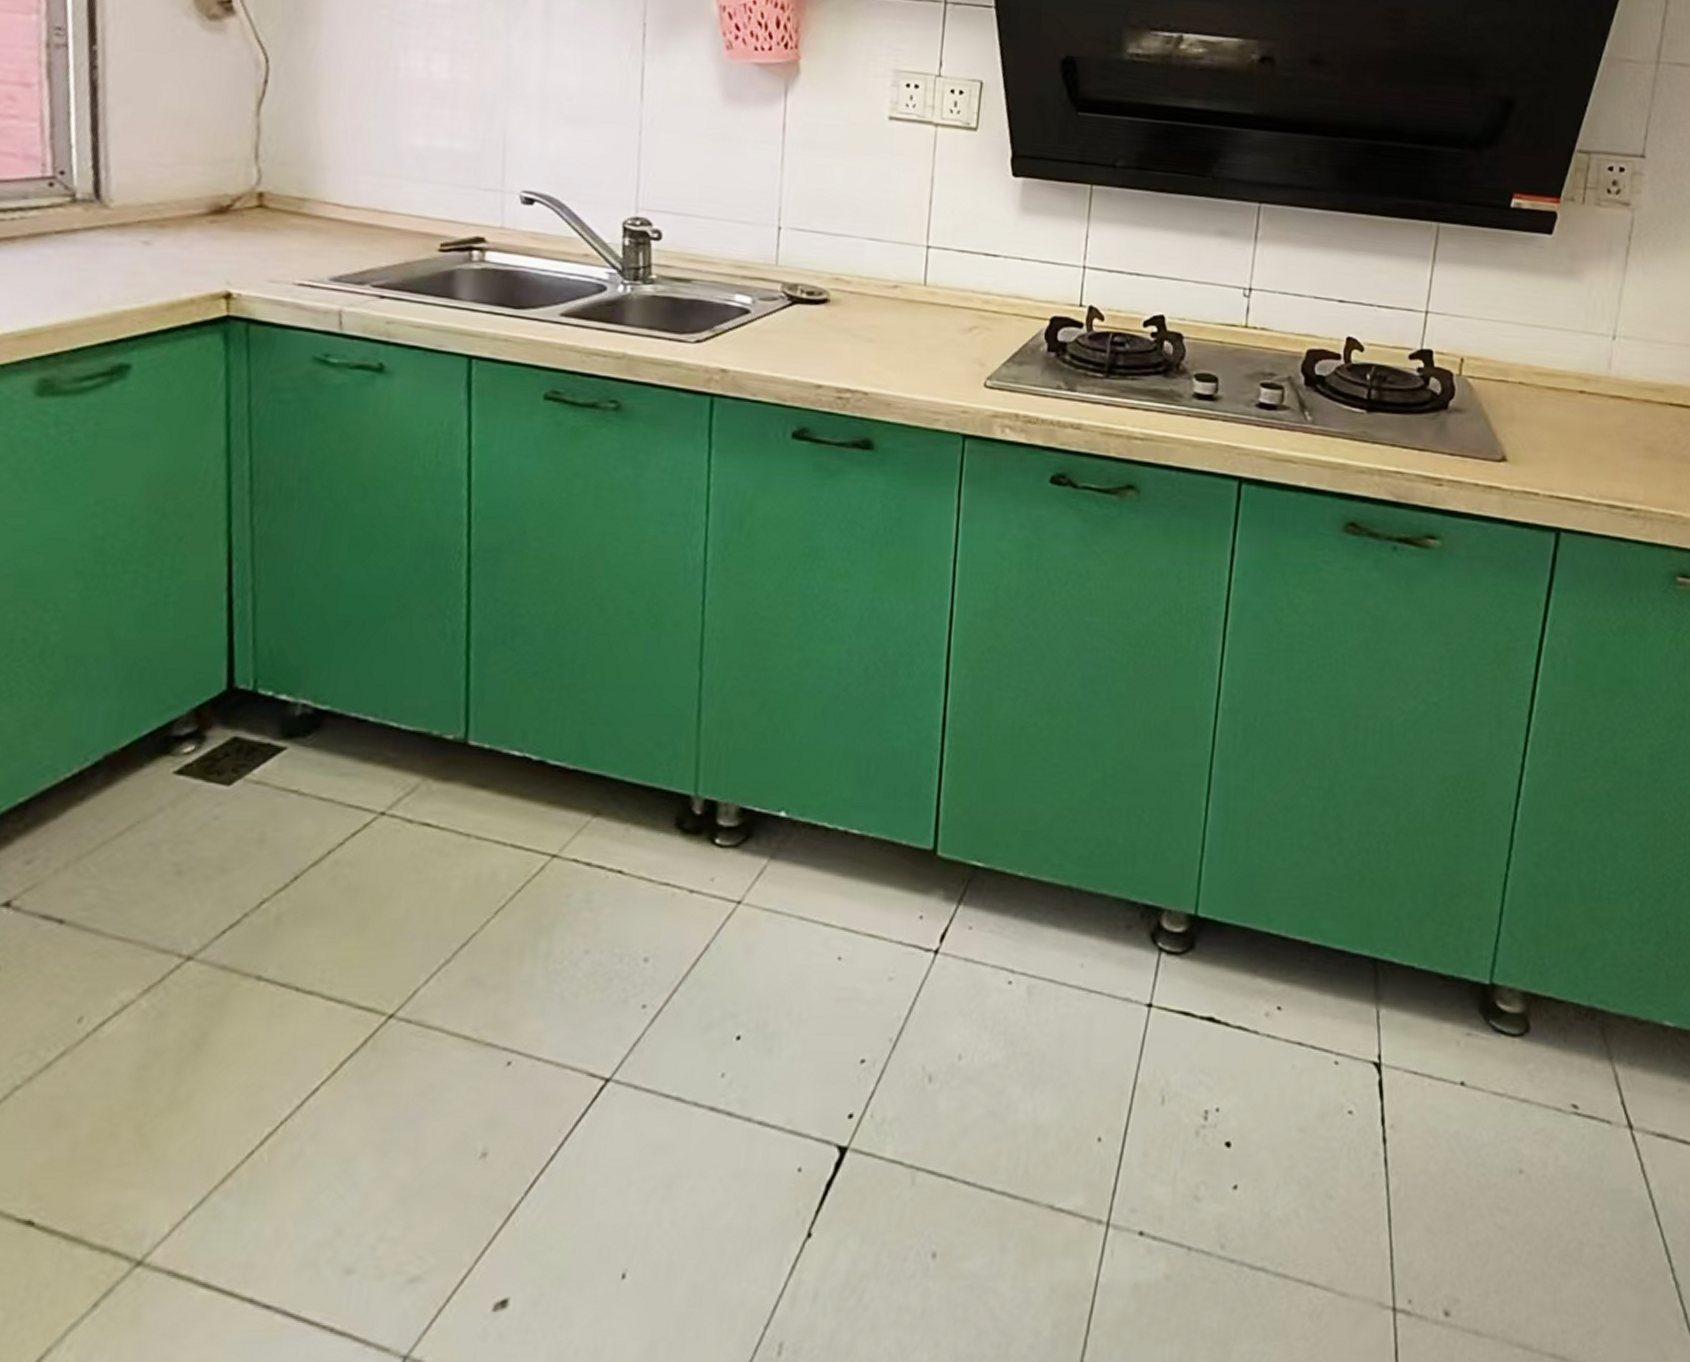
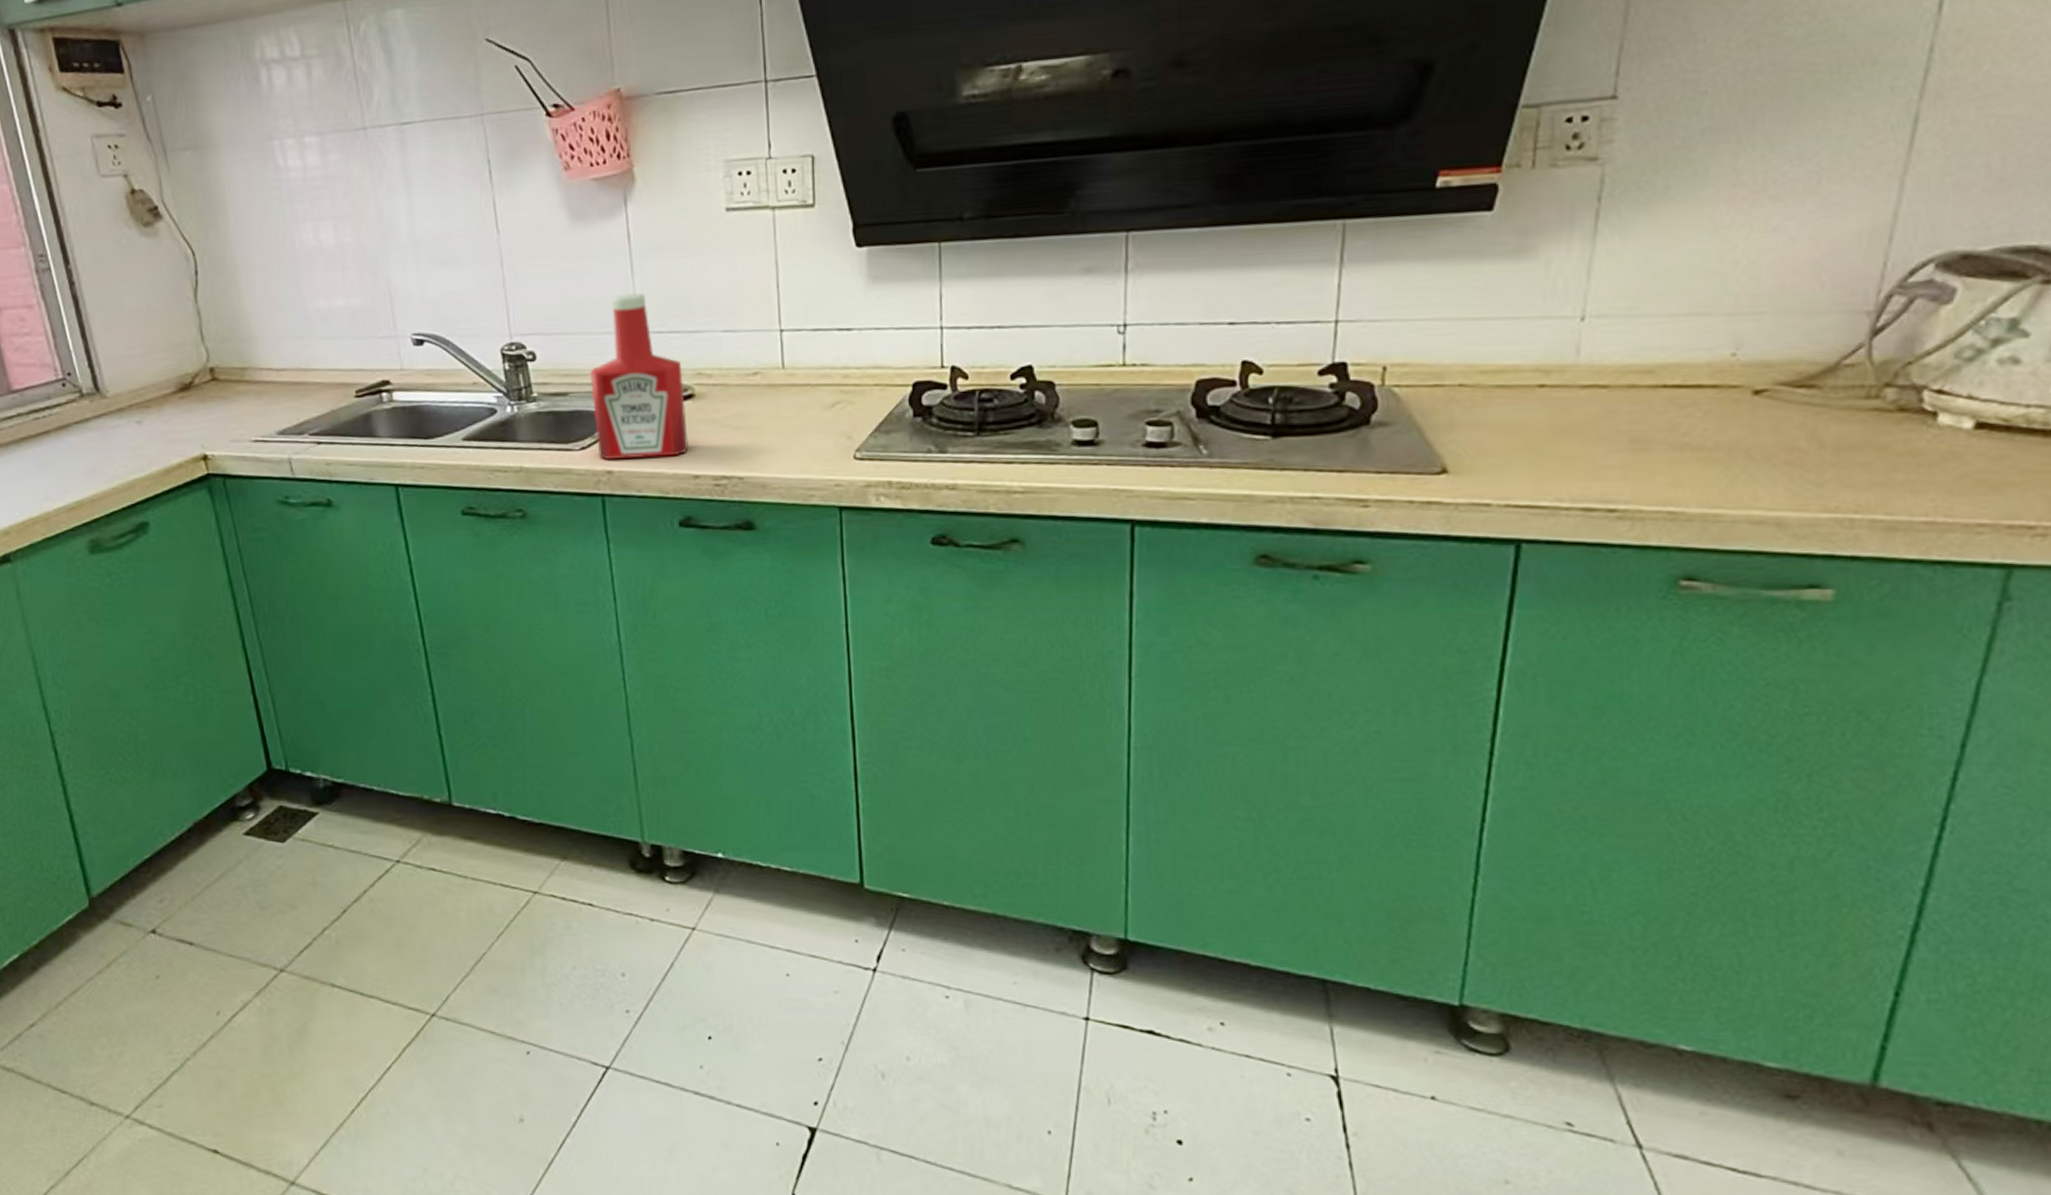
ketchup bottle: none [715,185,820,362] -> present [590,293,688,459]

